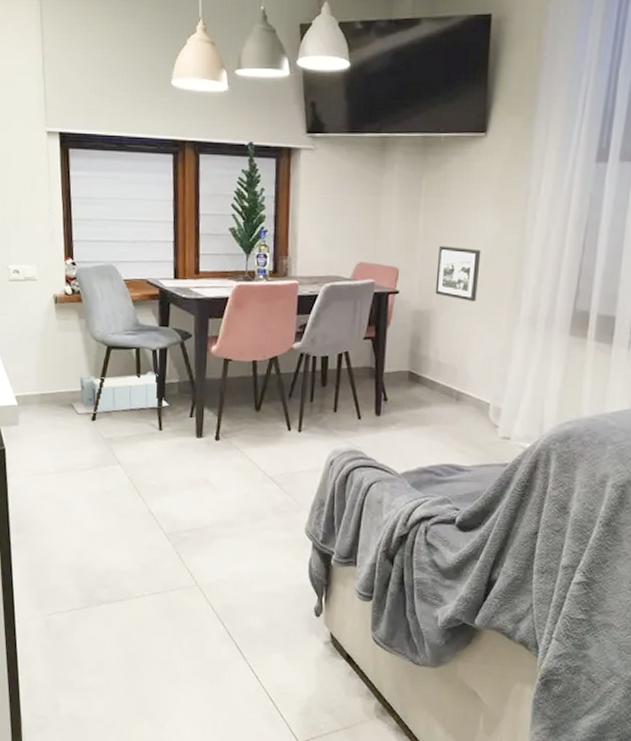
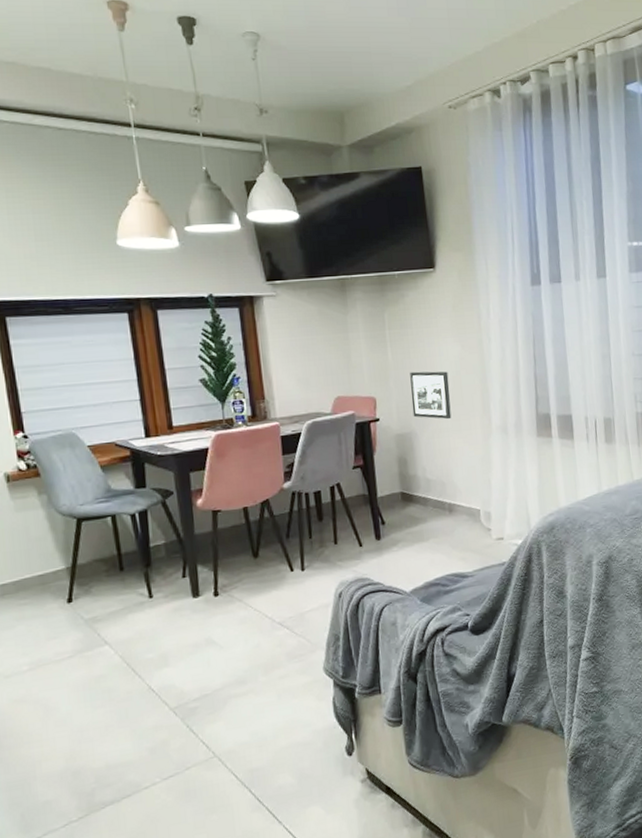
storage bin: present [71,371,169,415] -> none [40,536,157,599]

